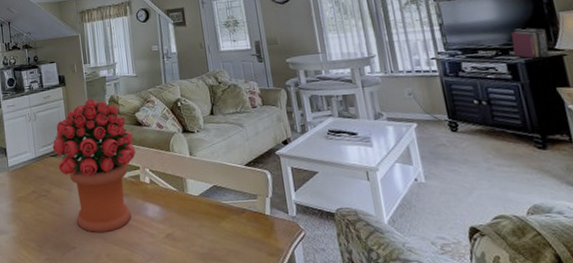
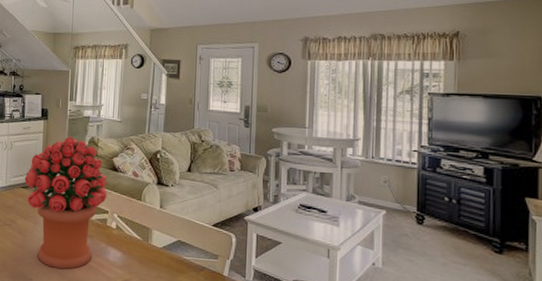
books: present [511,27,549,59] -> none [493,135,528,168]

